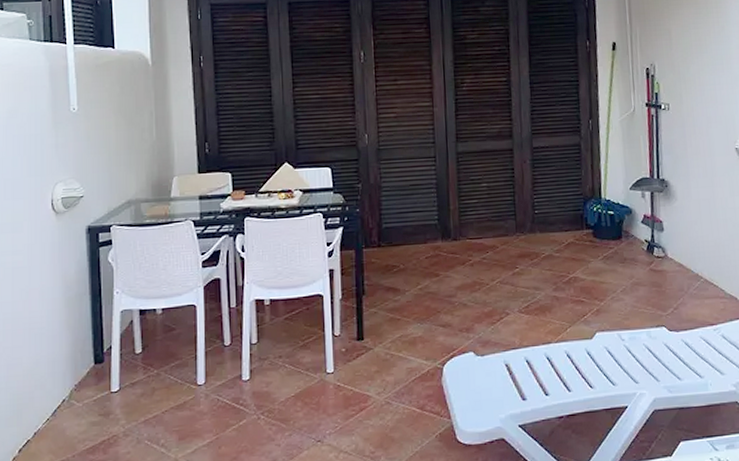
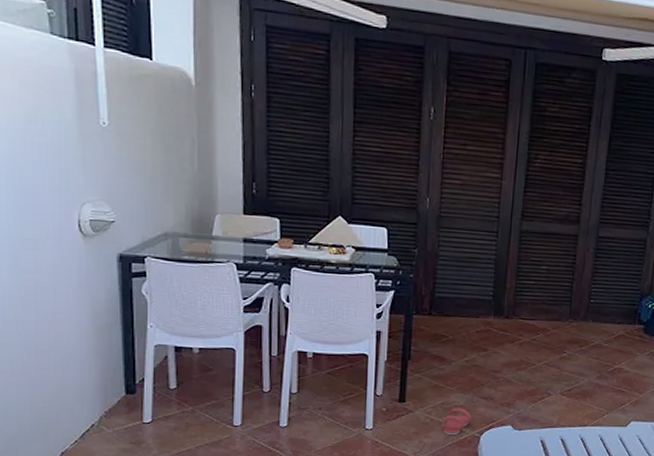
sandal: none [402,339,432,370] -> present [442,407,472,436]

